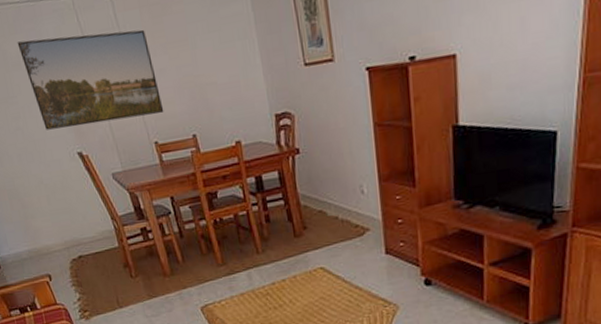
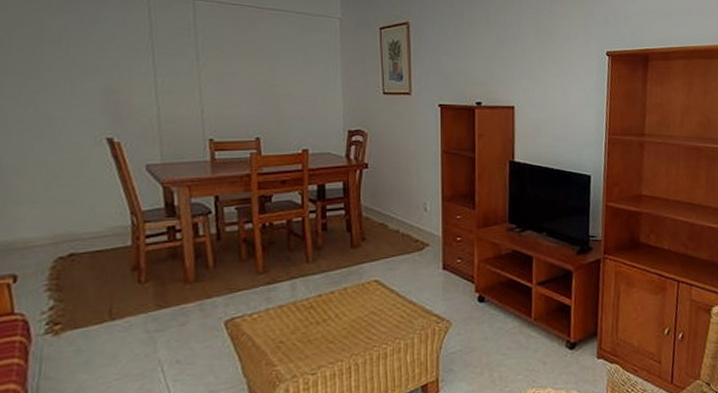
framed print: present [17,29,164,130] -> none [63,20,229,113]

